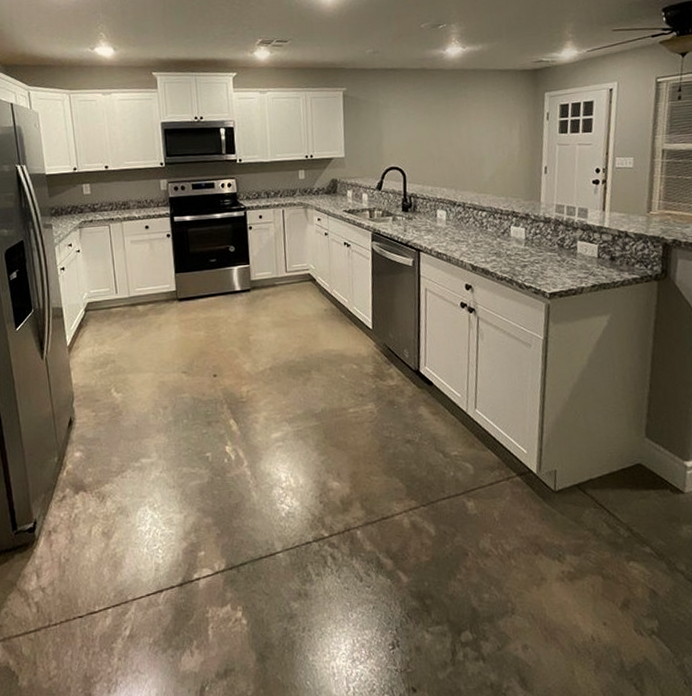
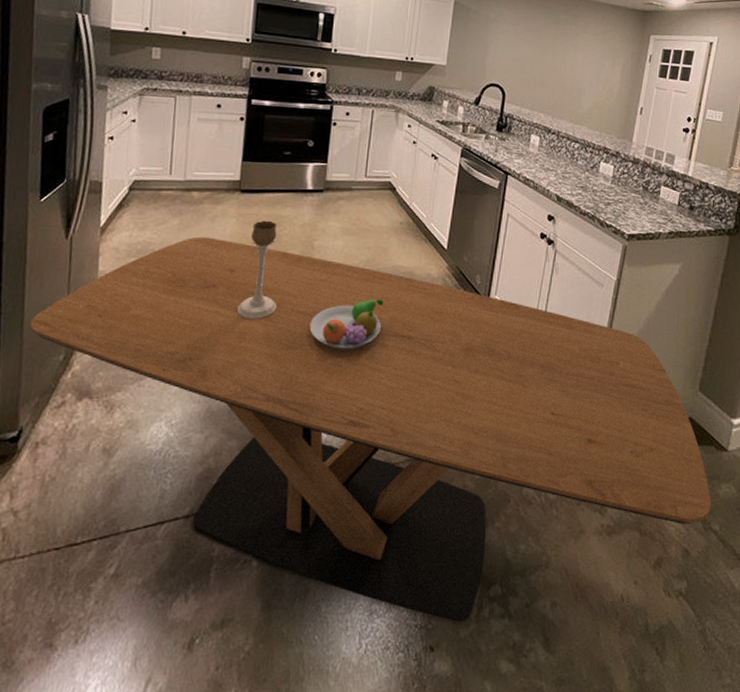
dining table: none [26,343,674,666] -> present [30,236,711,623]
candle holder: none [193,322,226,411] -> present [237,220,277,319]
fruit bowl: none [258,381,322,431] -> present [309,299,384,350]

